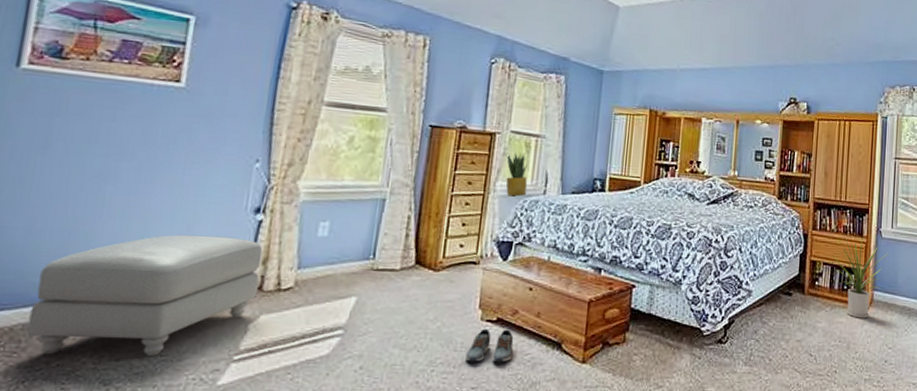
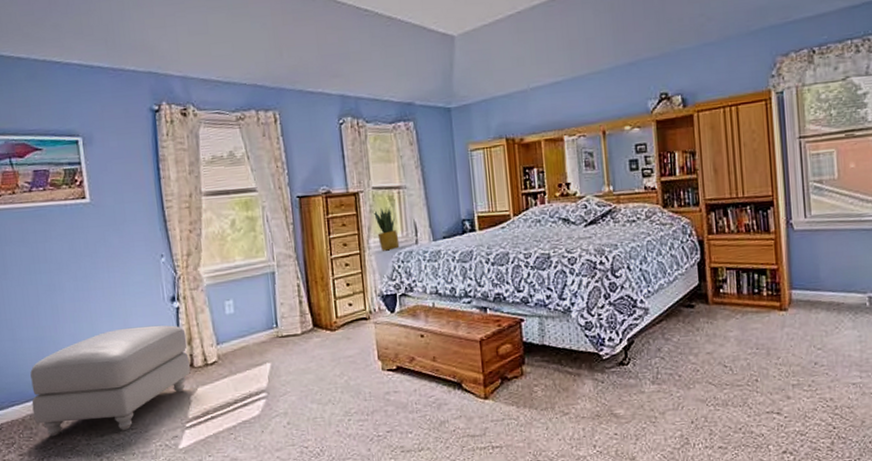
shoe: present [466,328,514,363] -> none [376,375,418,409]
house plant: present [832,236,889,319] -> none [736,234,807,322]

